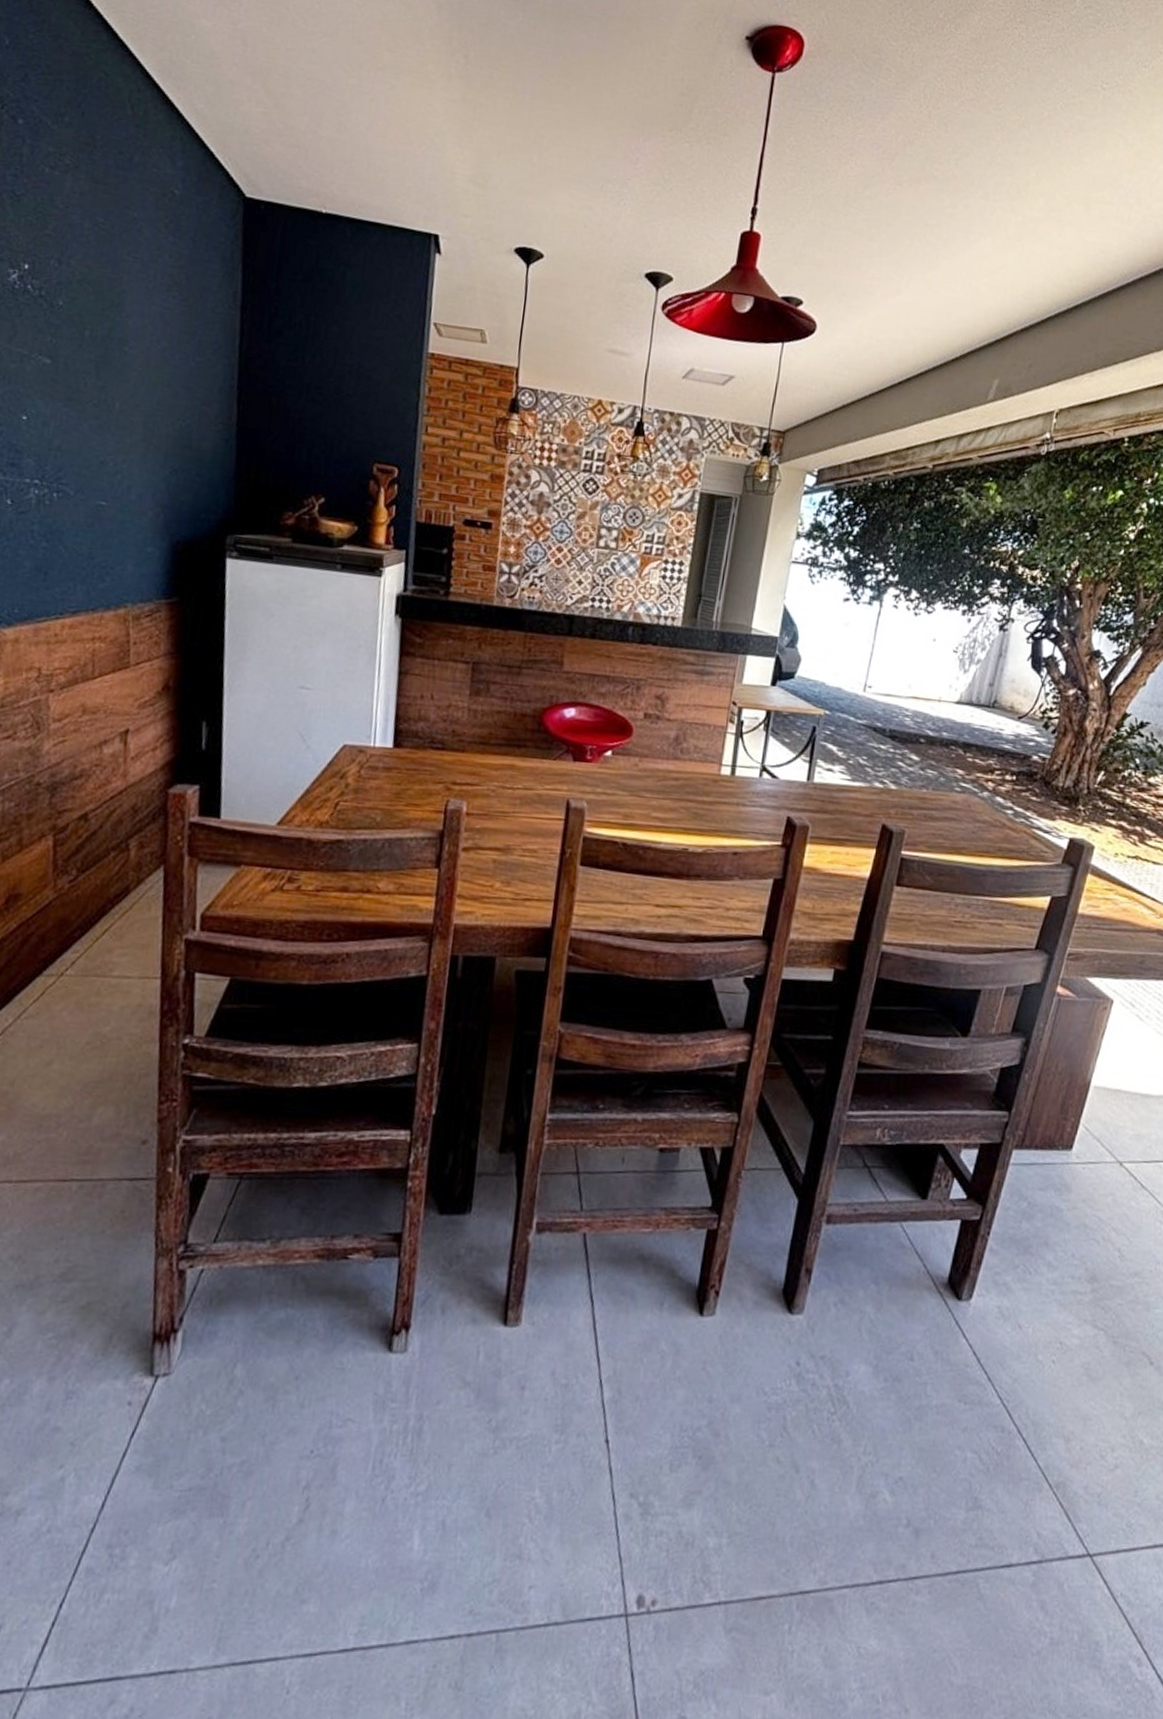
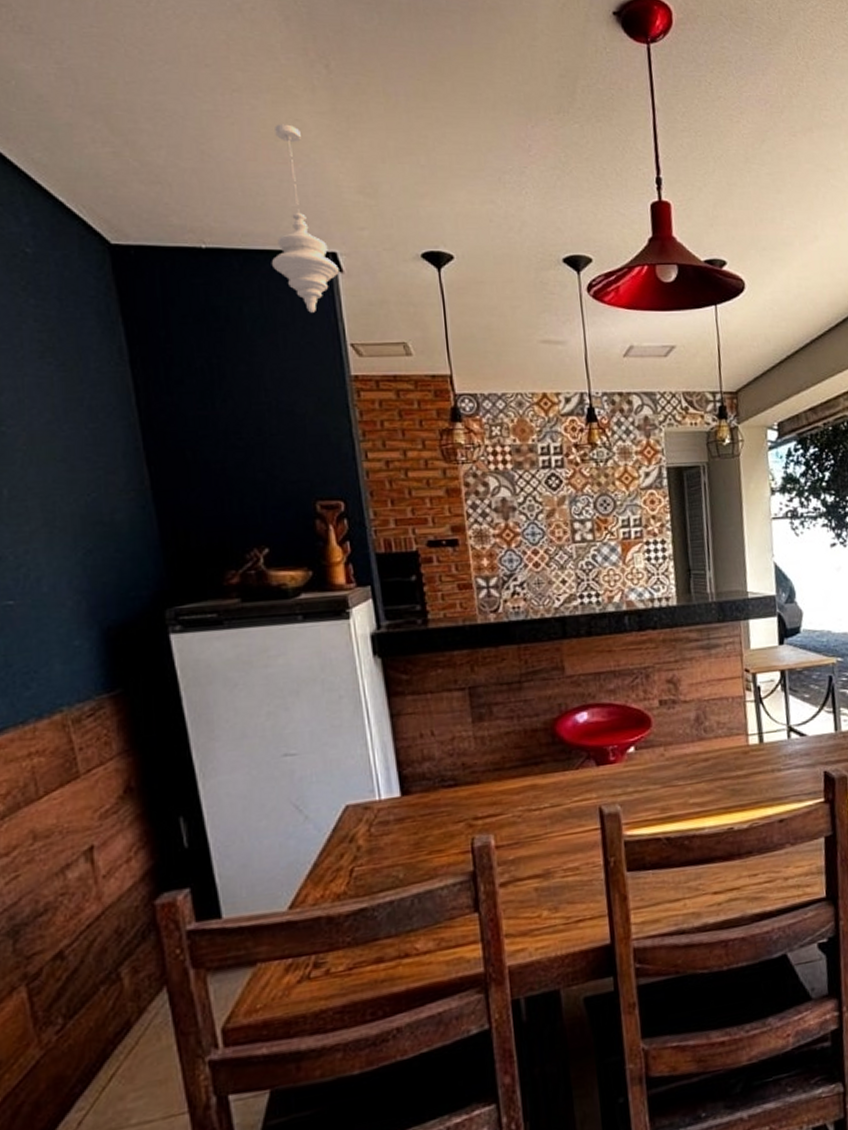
pendant light: none [379,106,438,289] -> present [271,124,339,313]

